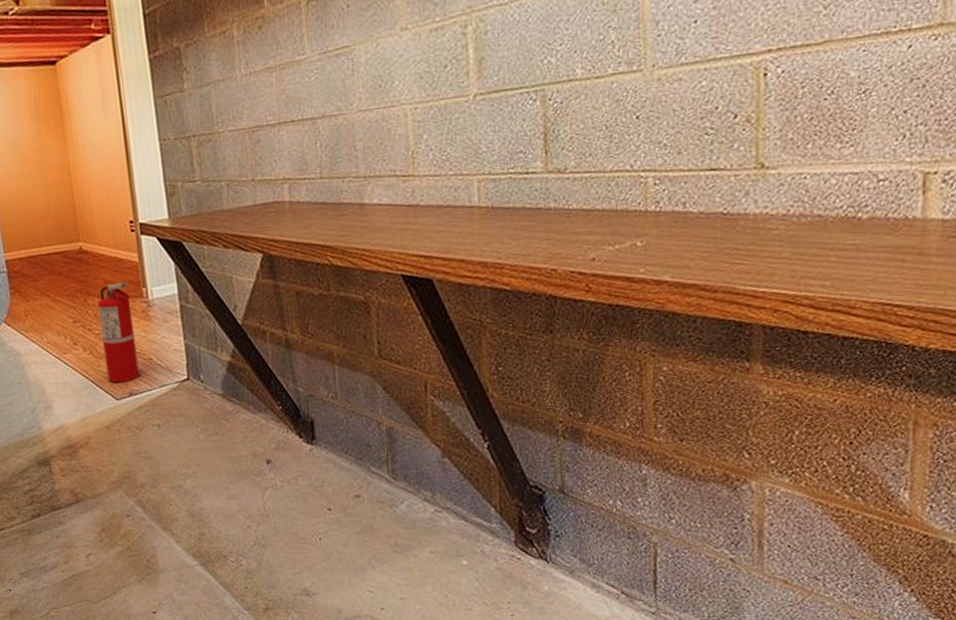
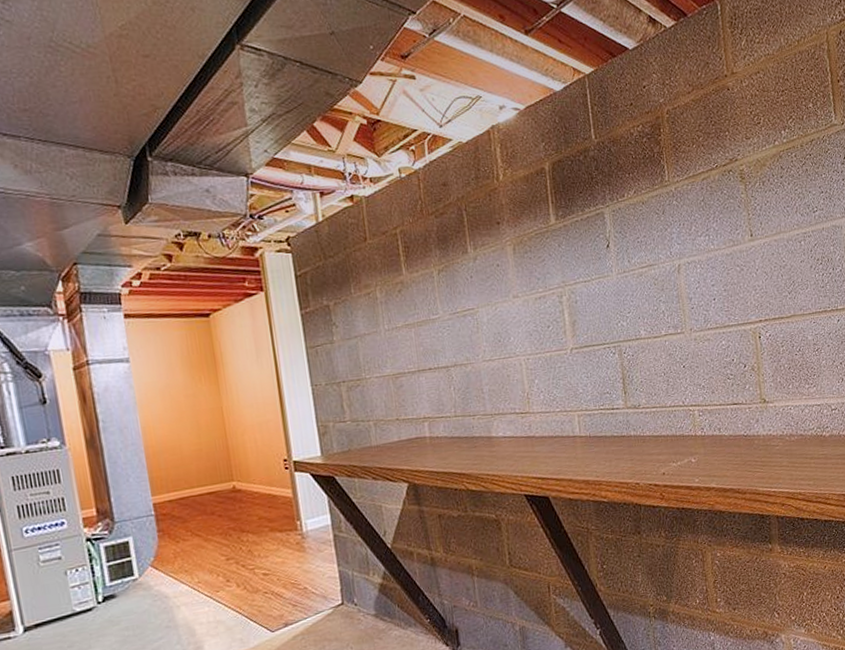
fire extinguisher: present [98,282,140,383] -> none [252,517,295,616]

